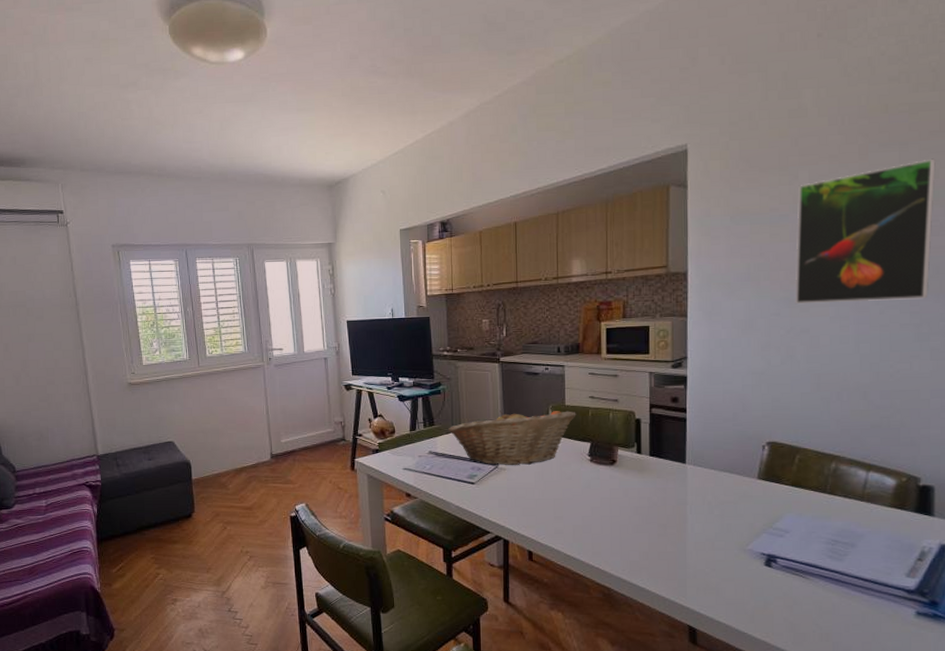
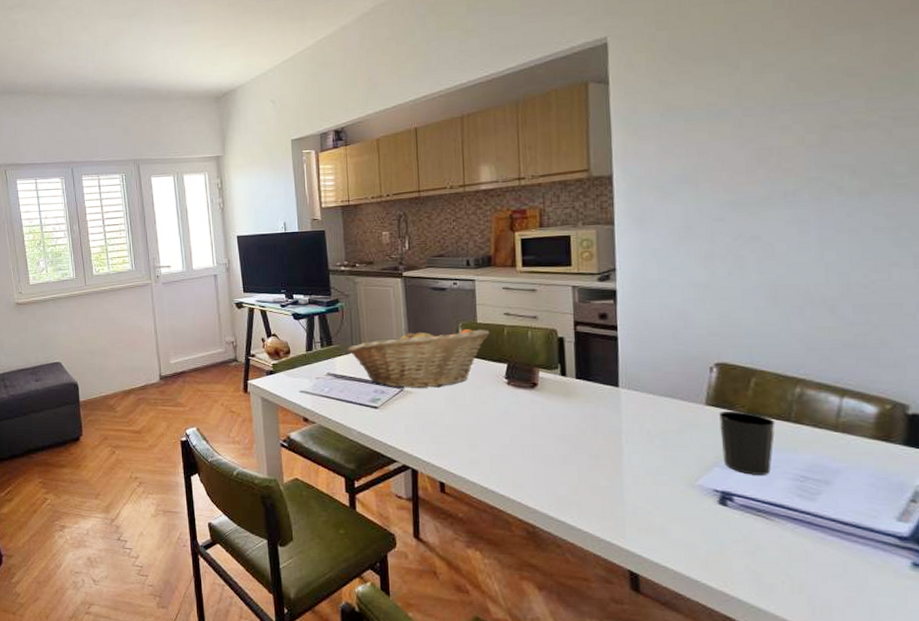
cup: none [769,483,814,540] -> present [719,410,775,475]
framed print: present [795,158,936,303] -> none [740,39,909,207]

